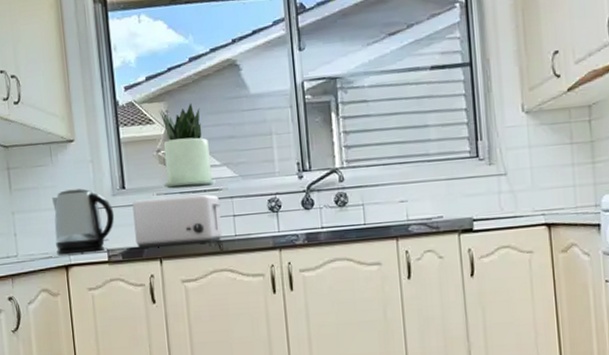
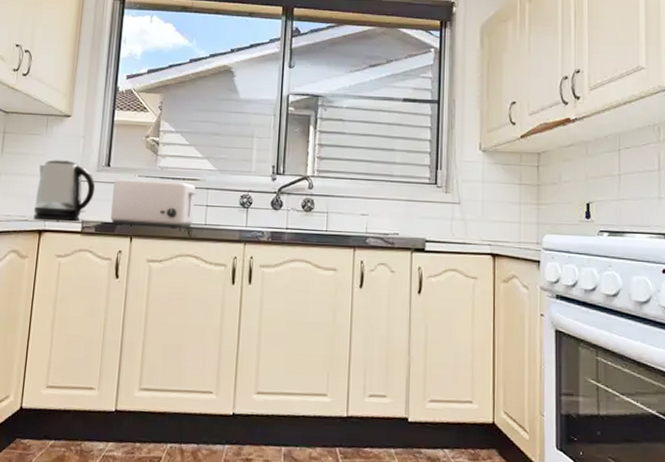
planter: present [159,102,217,190] -> none [145,98,197,176]

